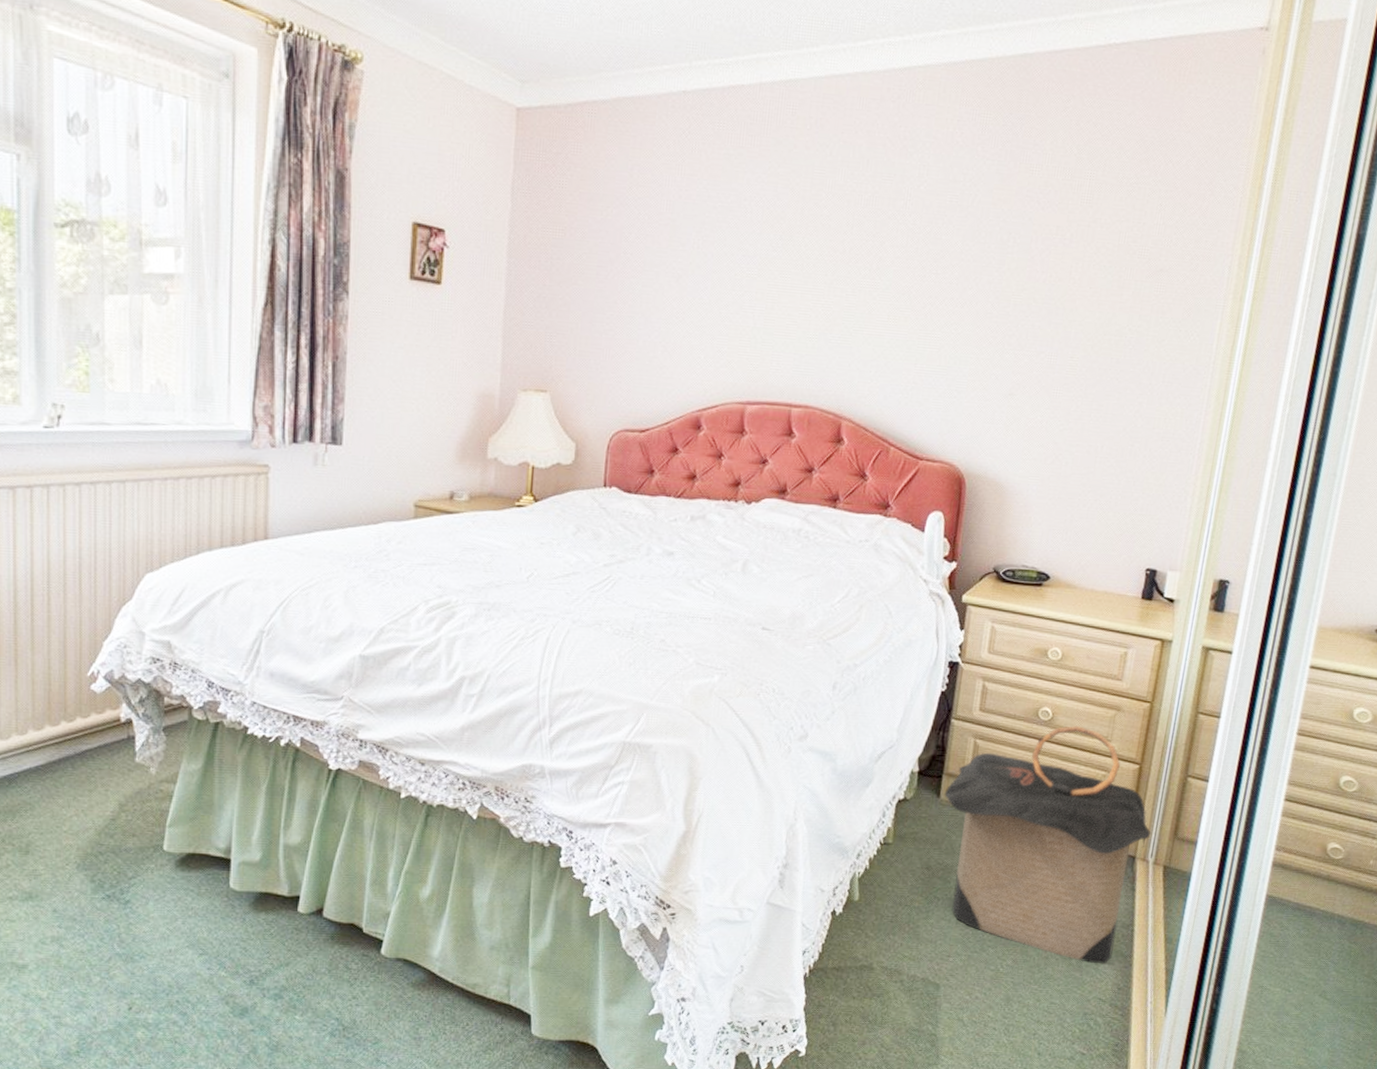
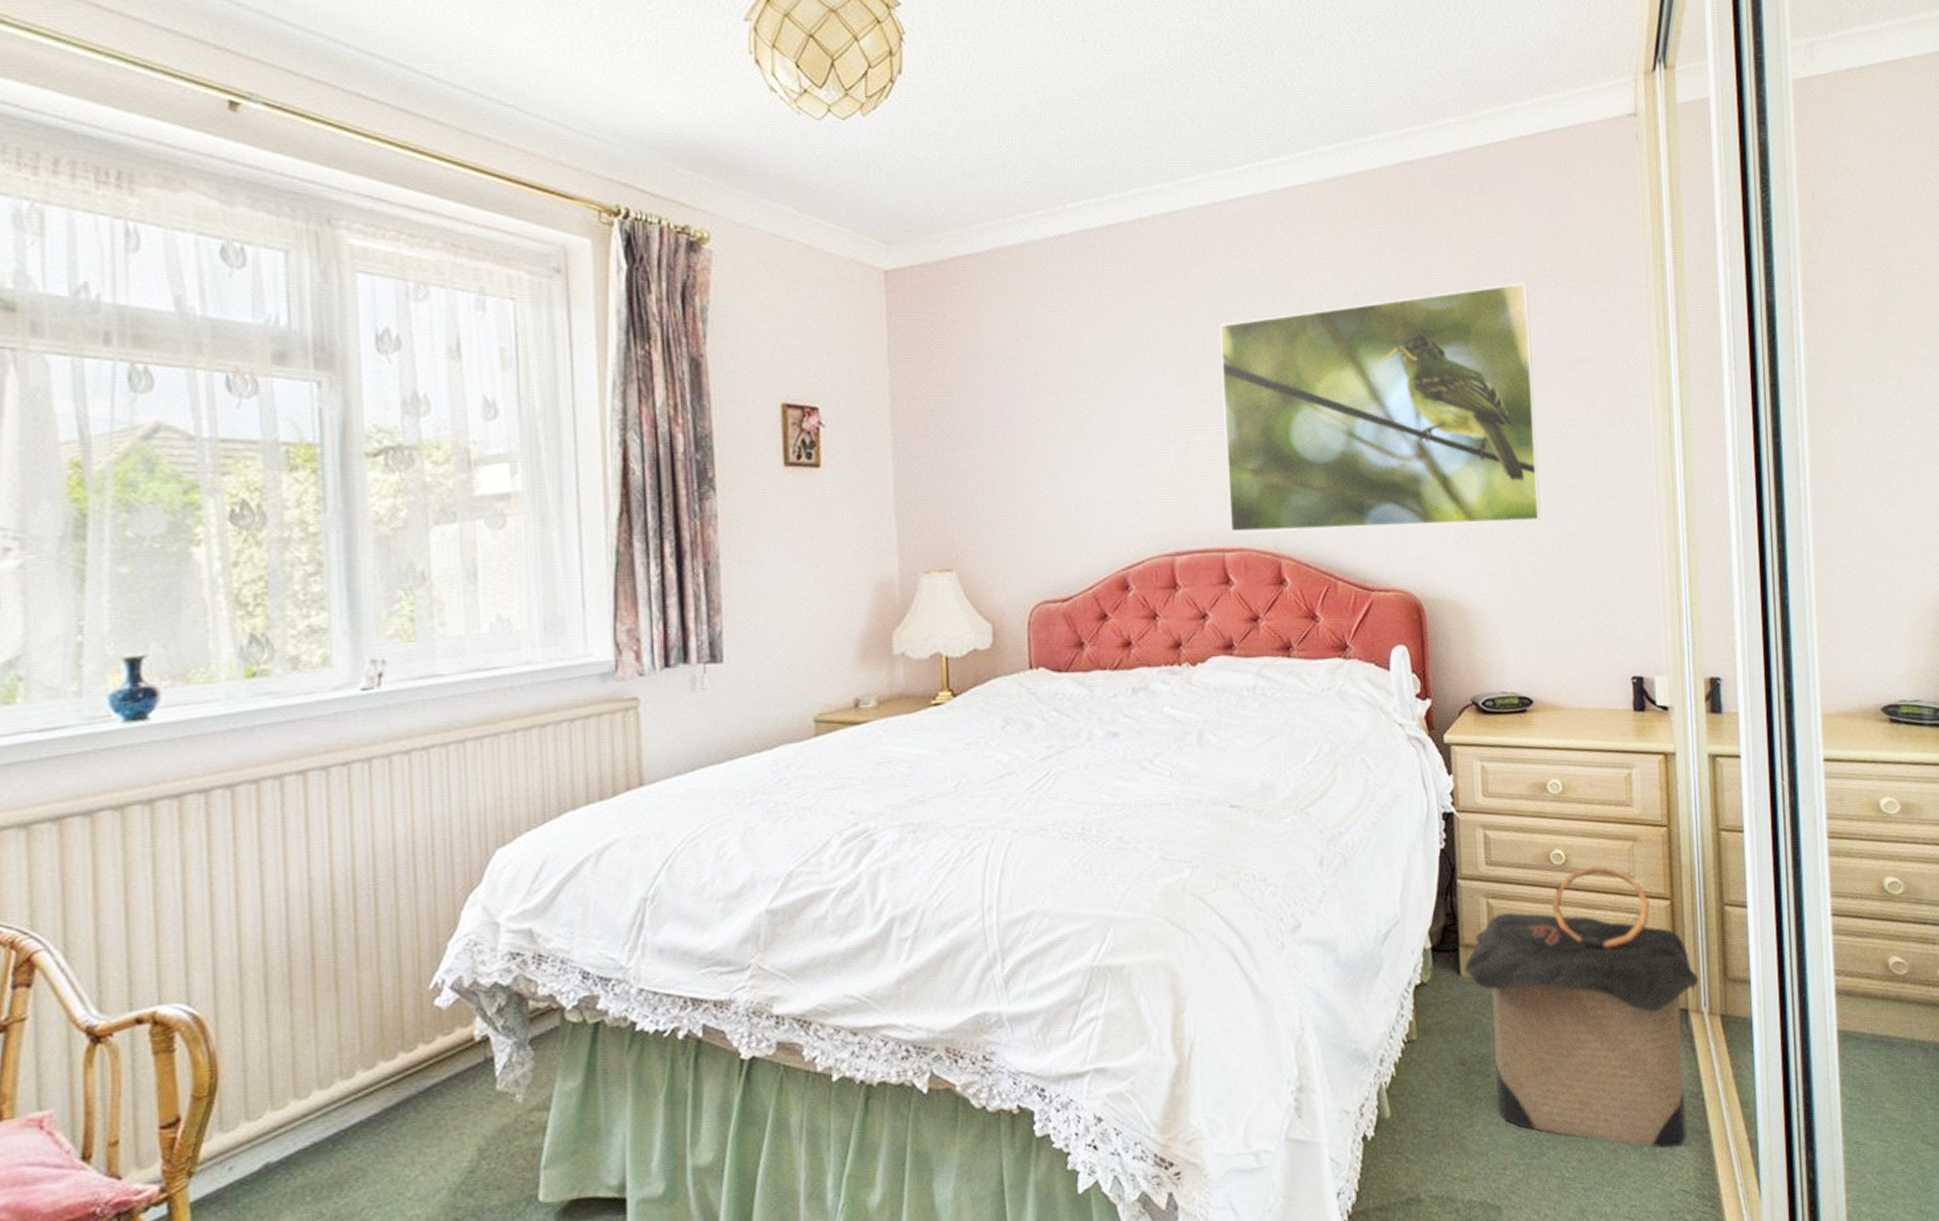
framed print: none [800,187,1123,416] -> present [1219,283,1541,533]

